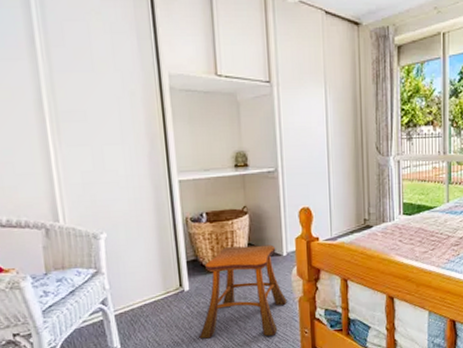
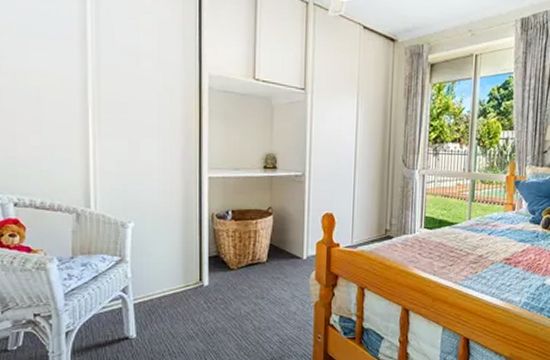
stool: present [199,244,287,339] -> none [213,245,303,338]

